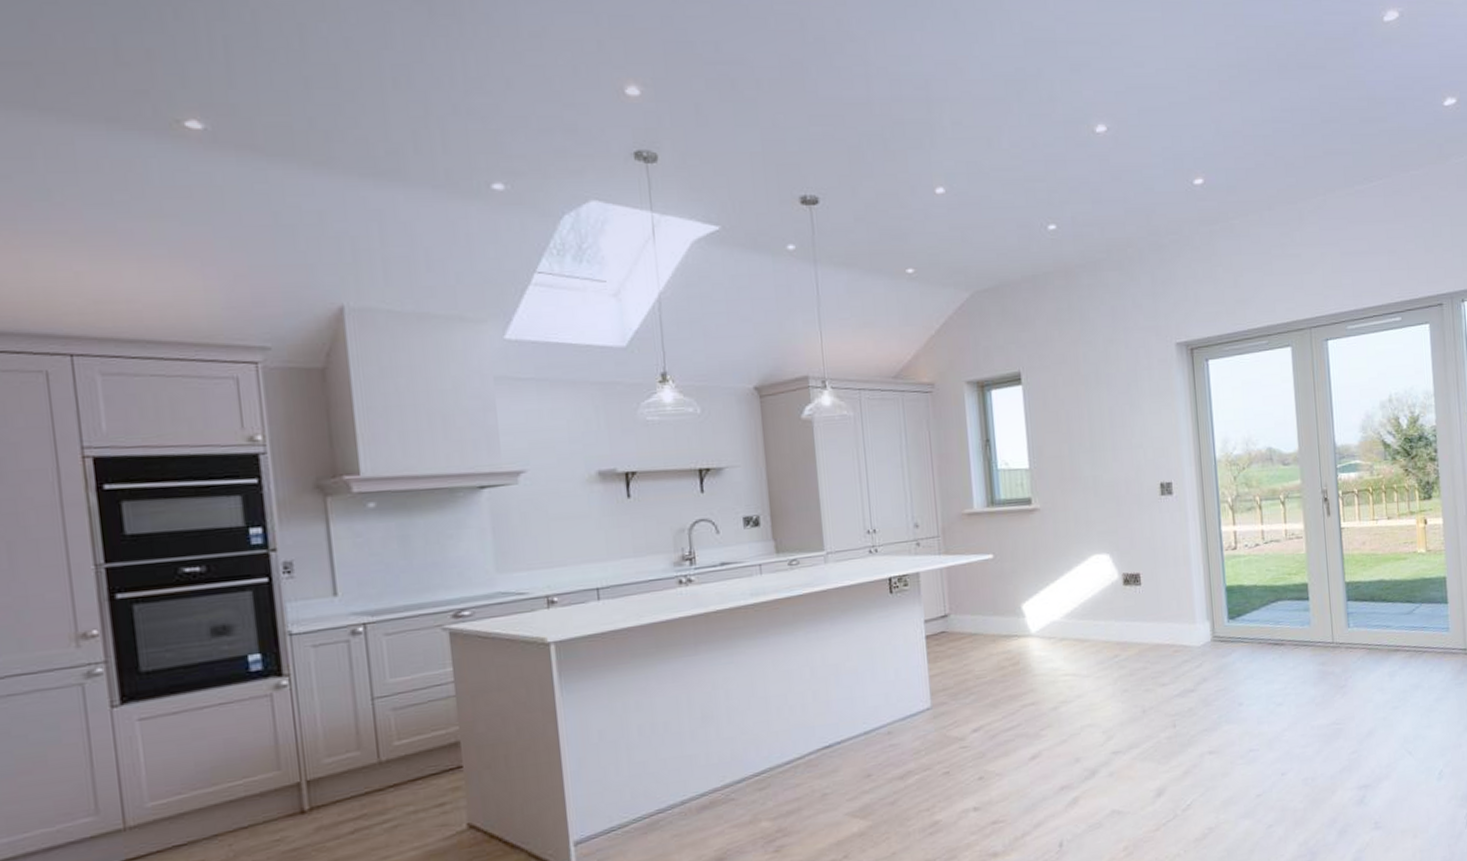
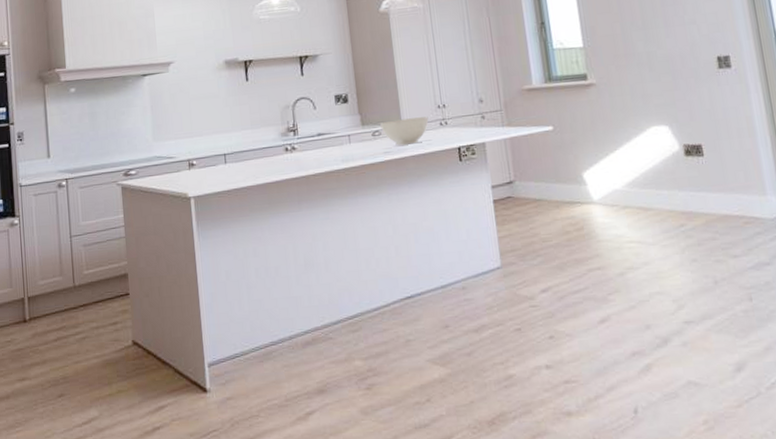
bowl: none [799,543,856,577] -> present [380,116,429,146]

